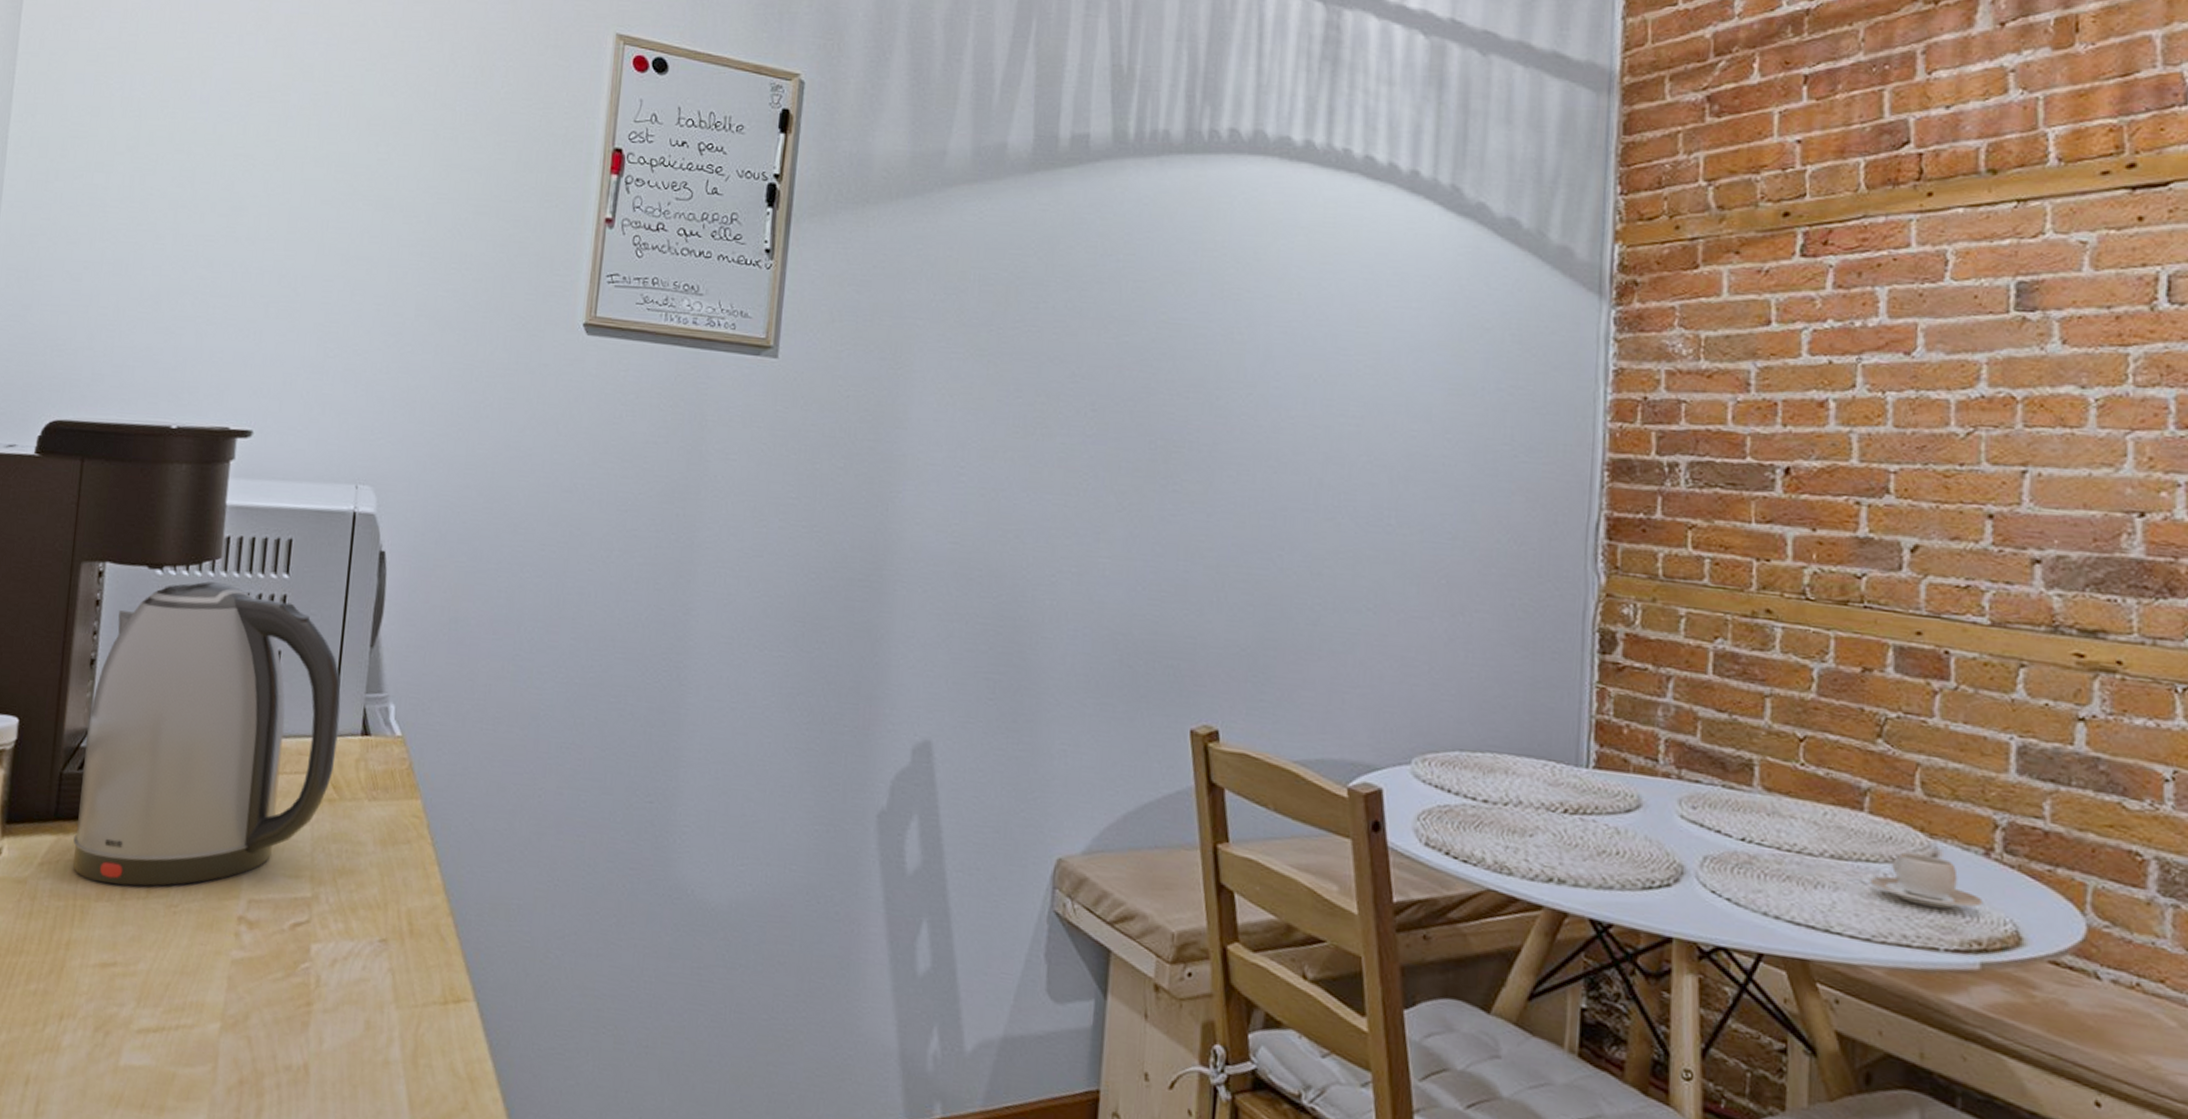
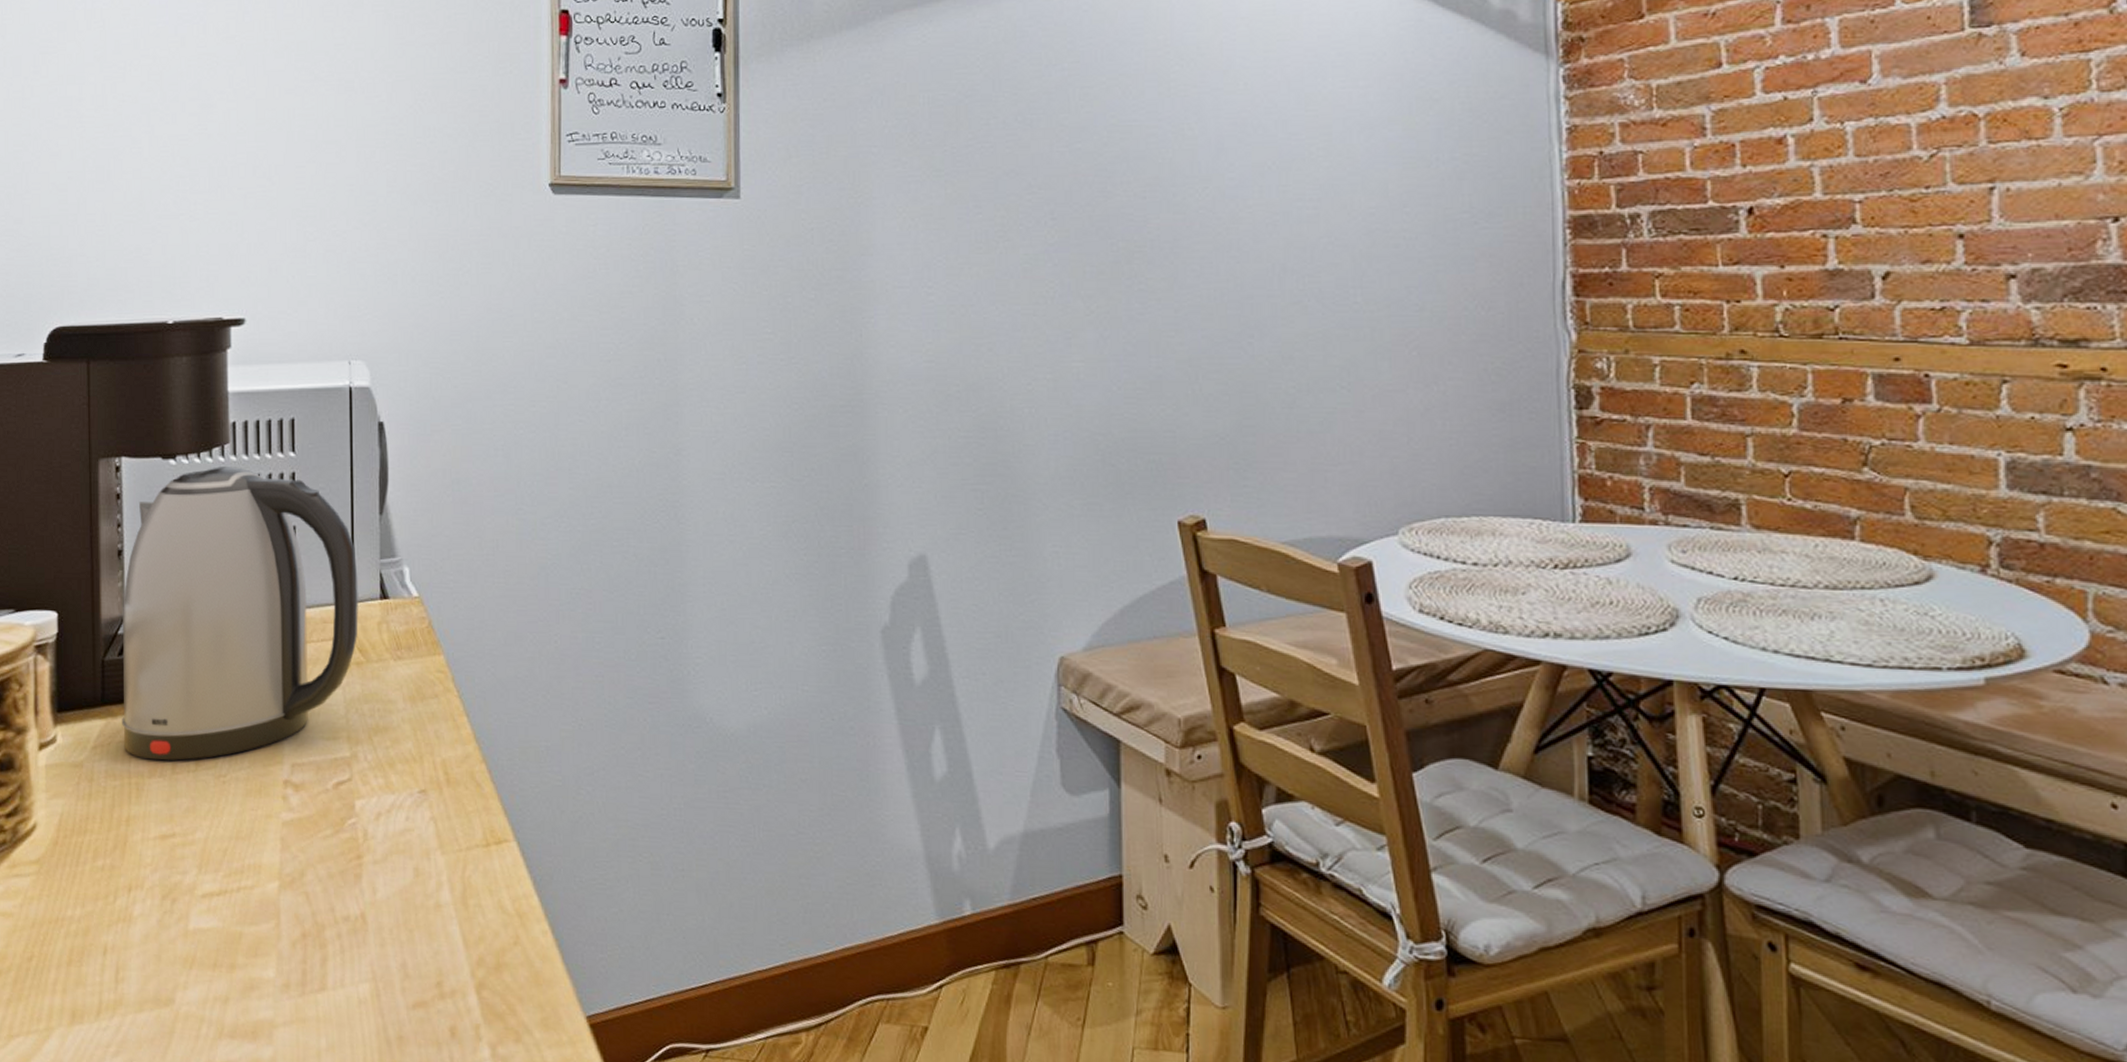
teacup: present [1870,852,1983,909] -> none [1866,576,1982,628]

